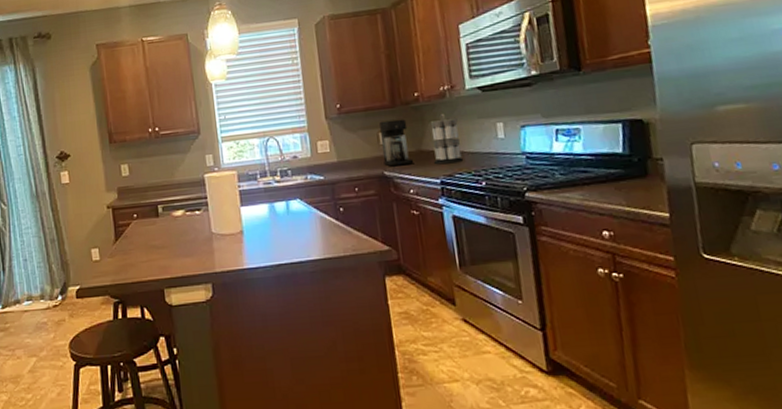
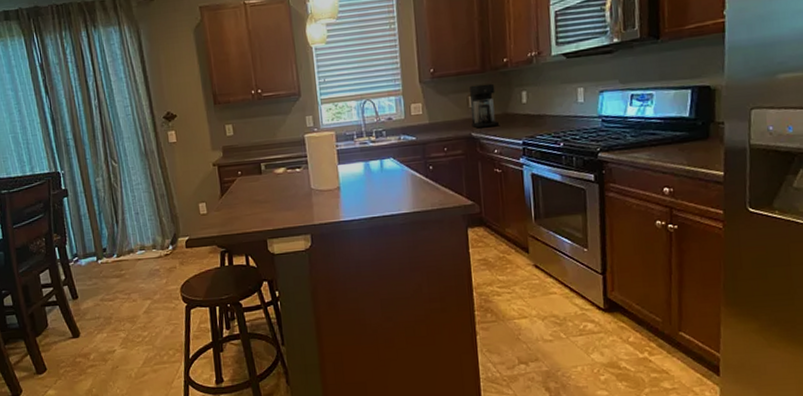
spice rack: present [430,113,464,165] -> none [516,78,545,127]

